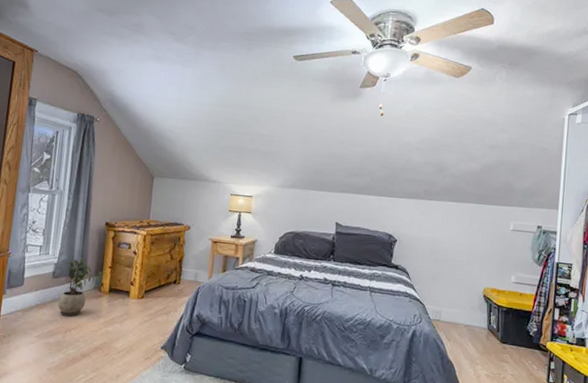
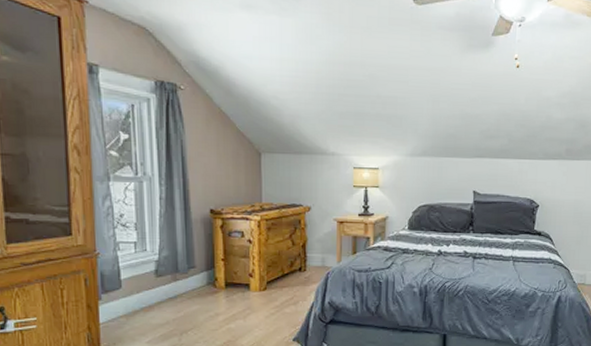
potted plant: present [58,257,103,317] -> none [167,251,215,318]

